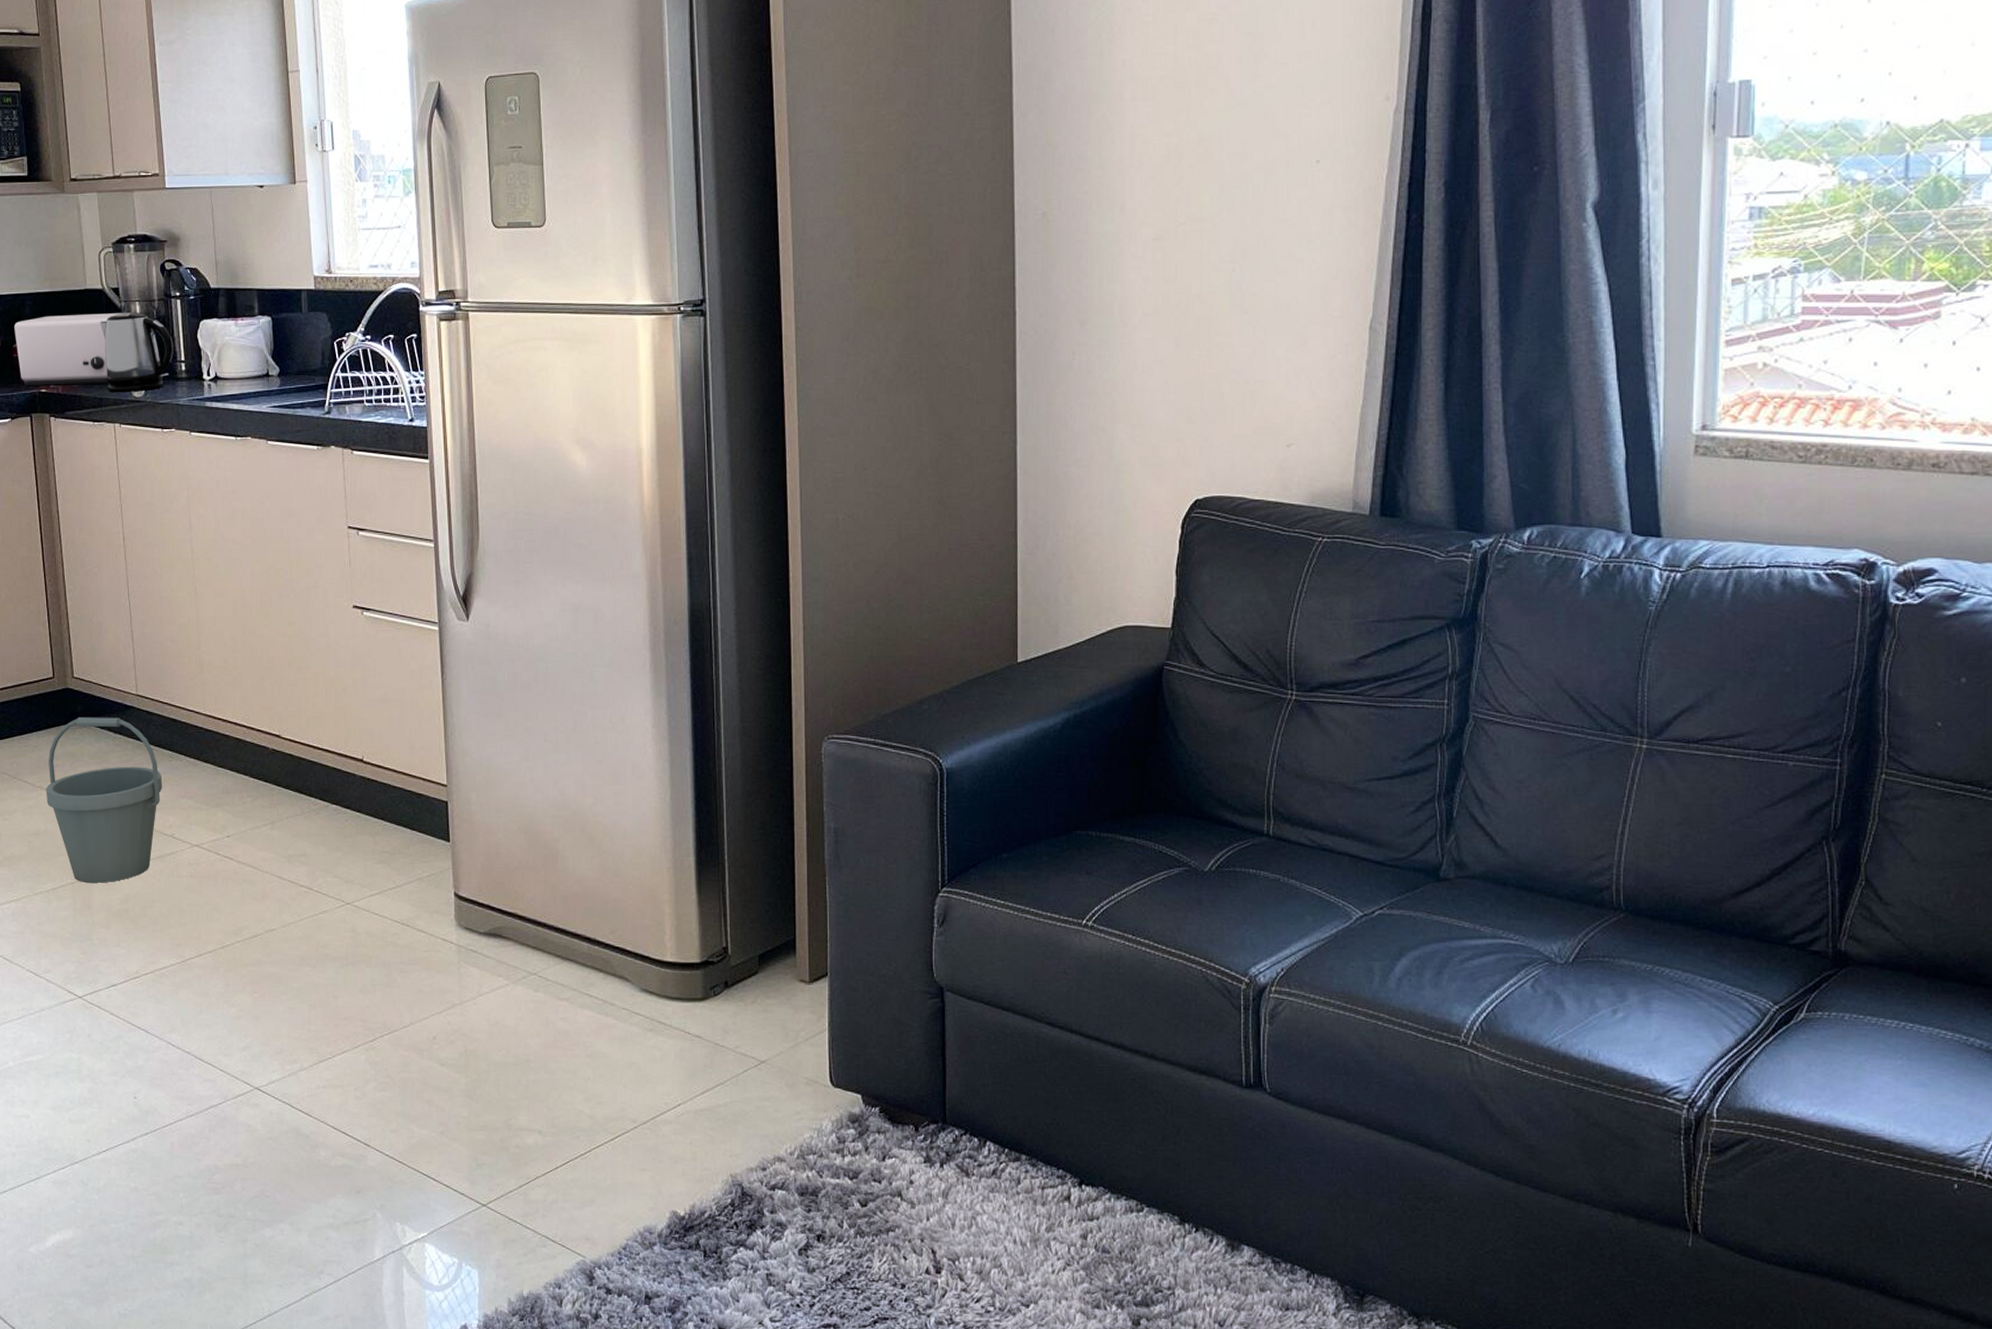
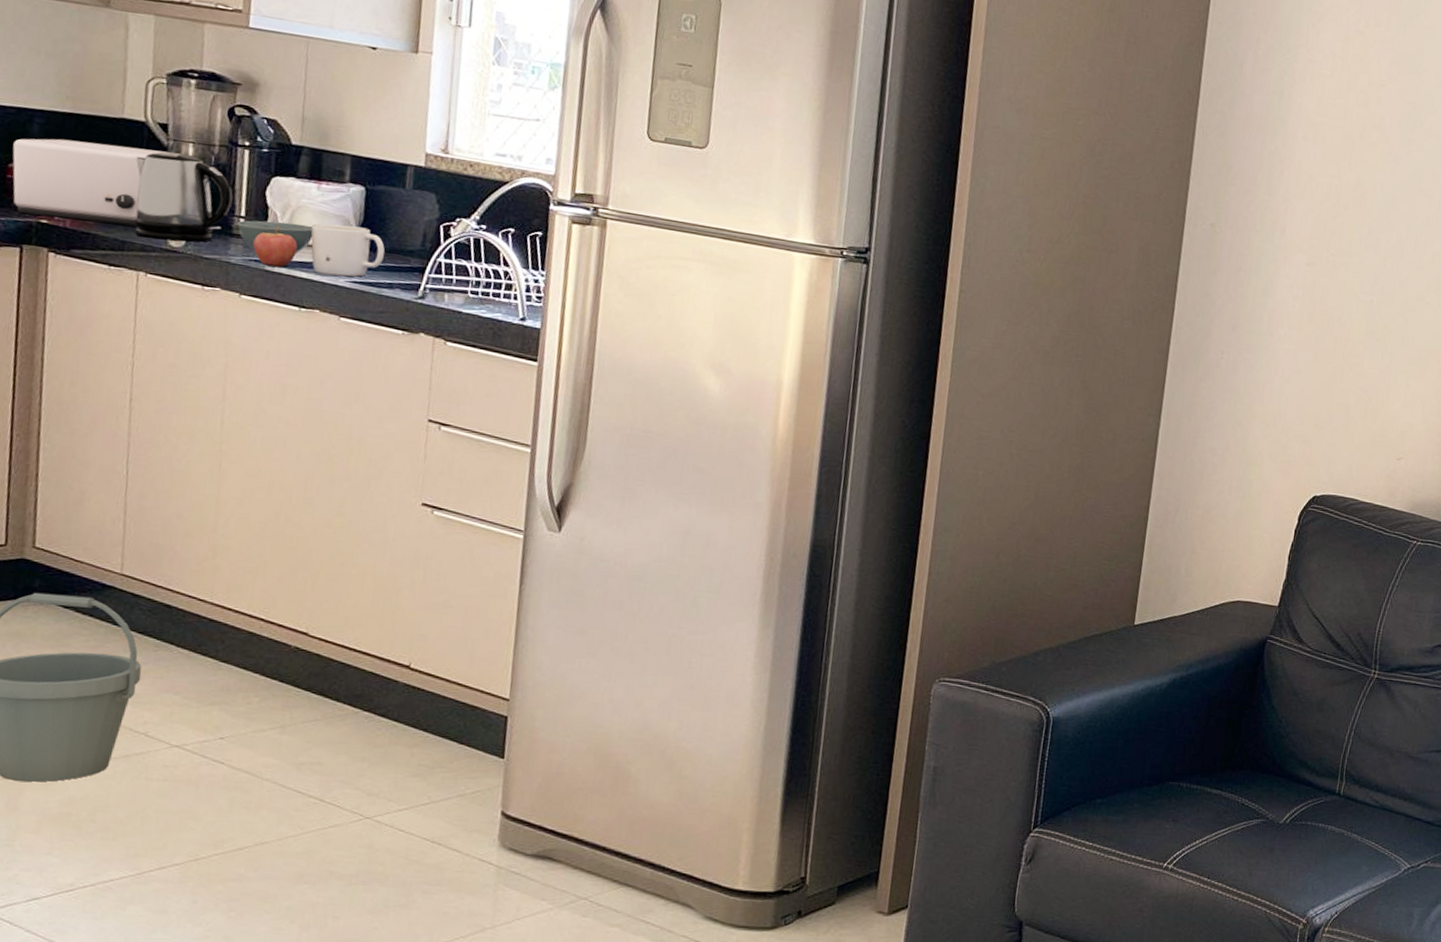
bowl: none [179,360,237,391] -> present [236,220,313,256]
fruit: none [194,364,227,403] -> present [253,225,298,268]
mug: none [235,354,295,404] -> present [310,223,385,277]

